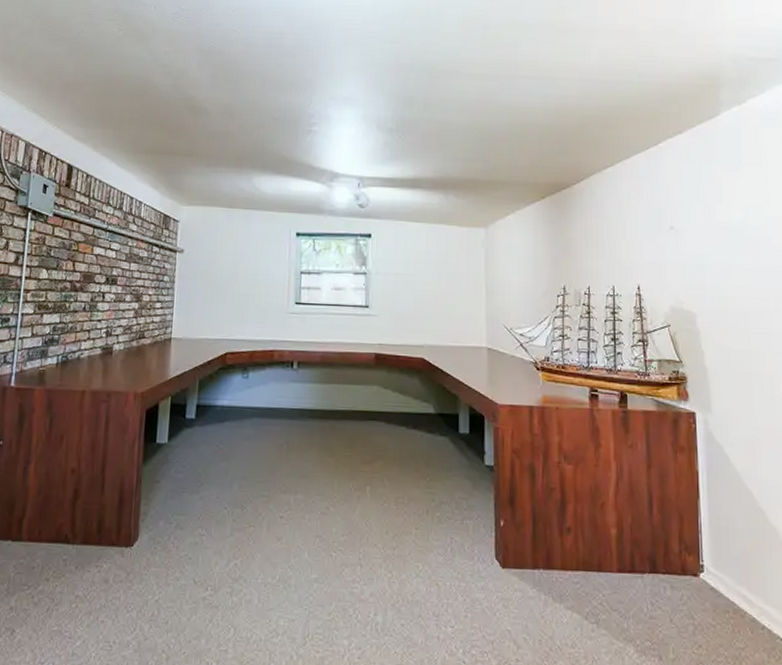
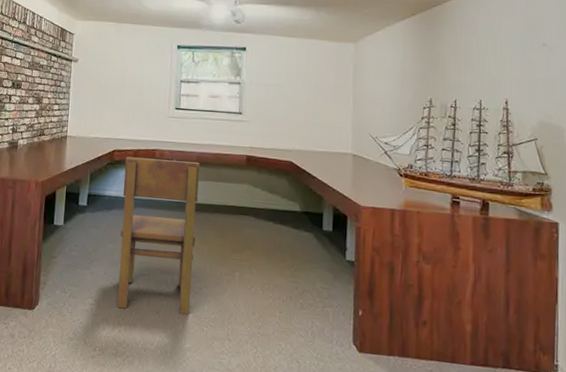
chair: none [231,360,324,540] -> present [116,157,200,316]

